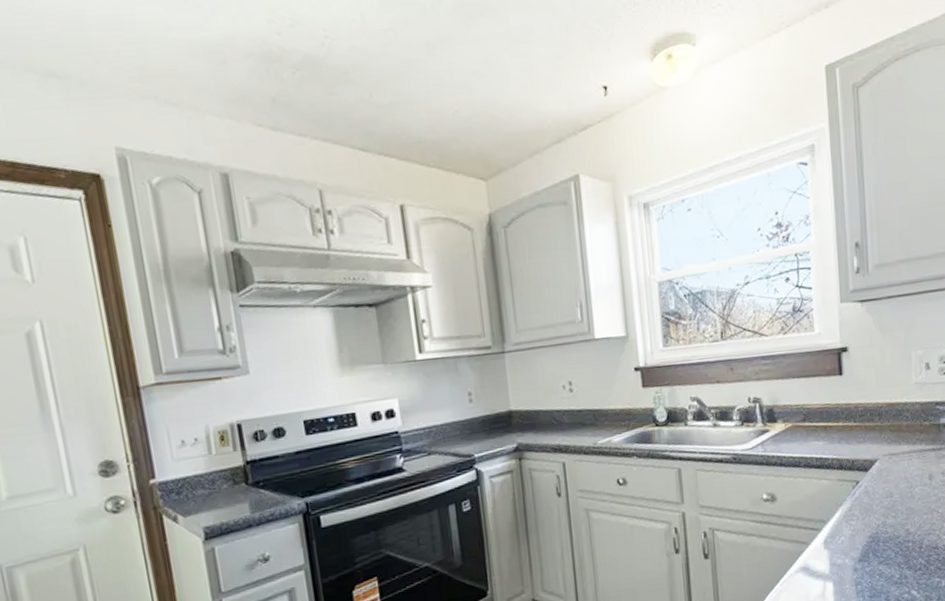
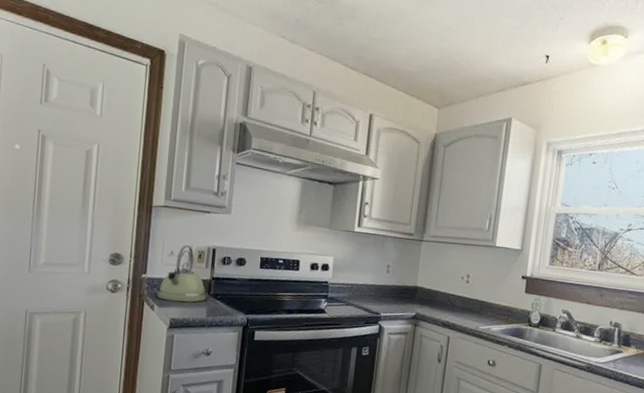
kettle: none [175,427,246,507] -> present [155,245,207,303]

